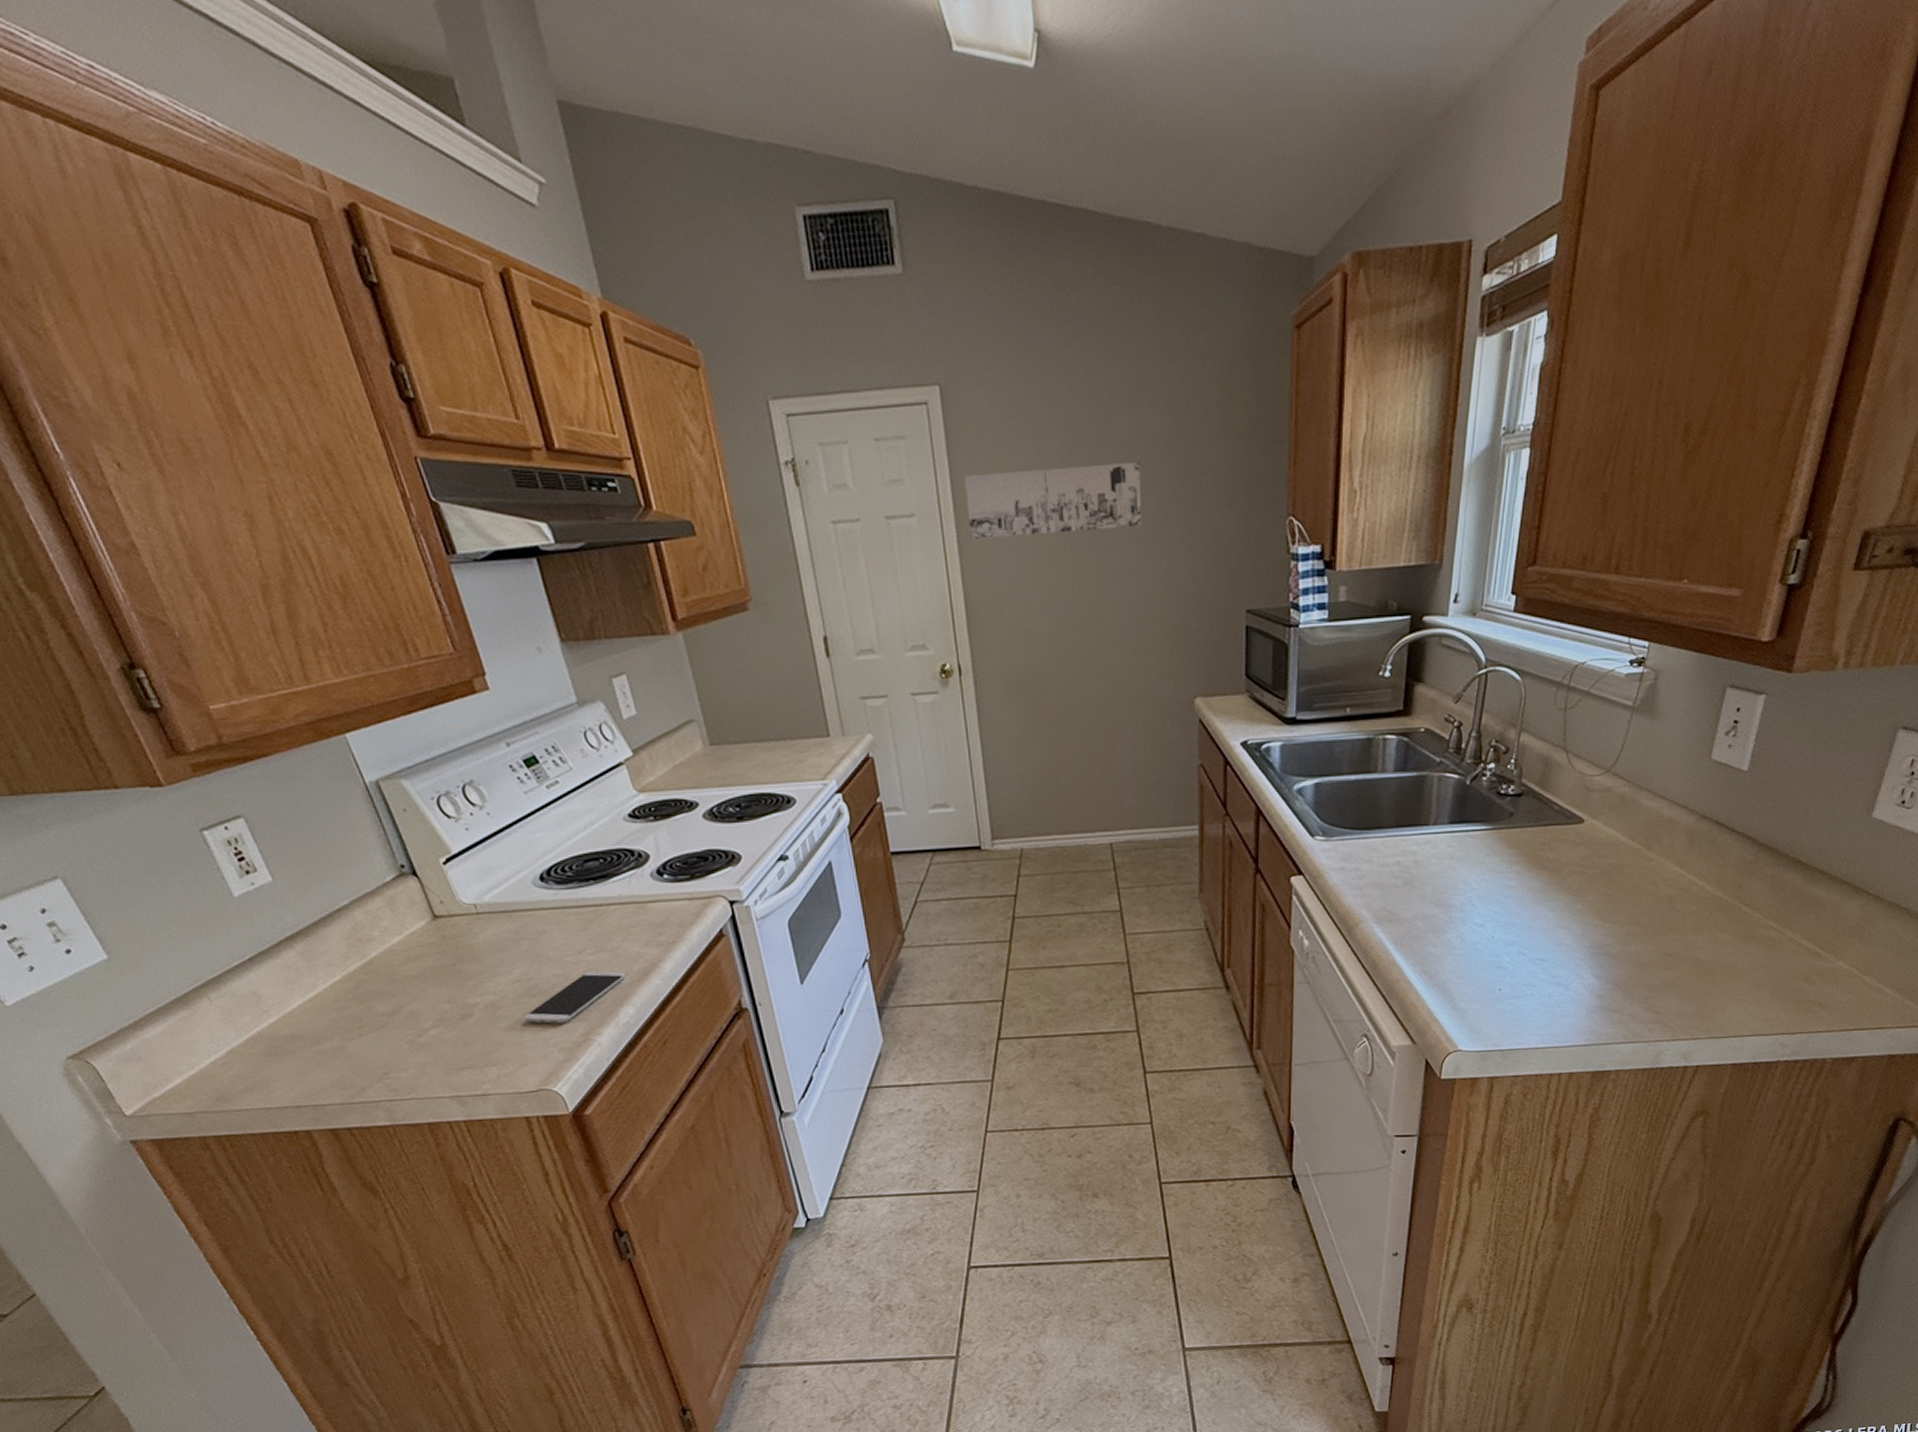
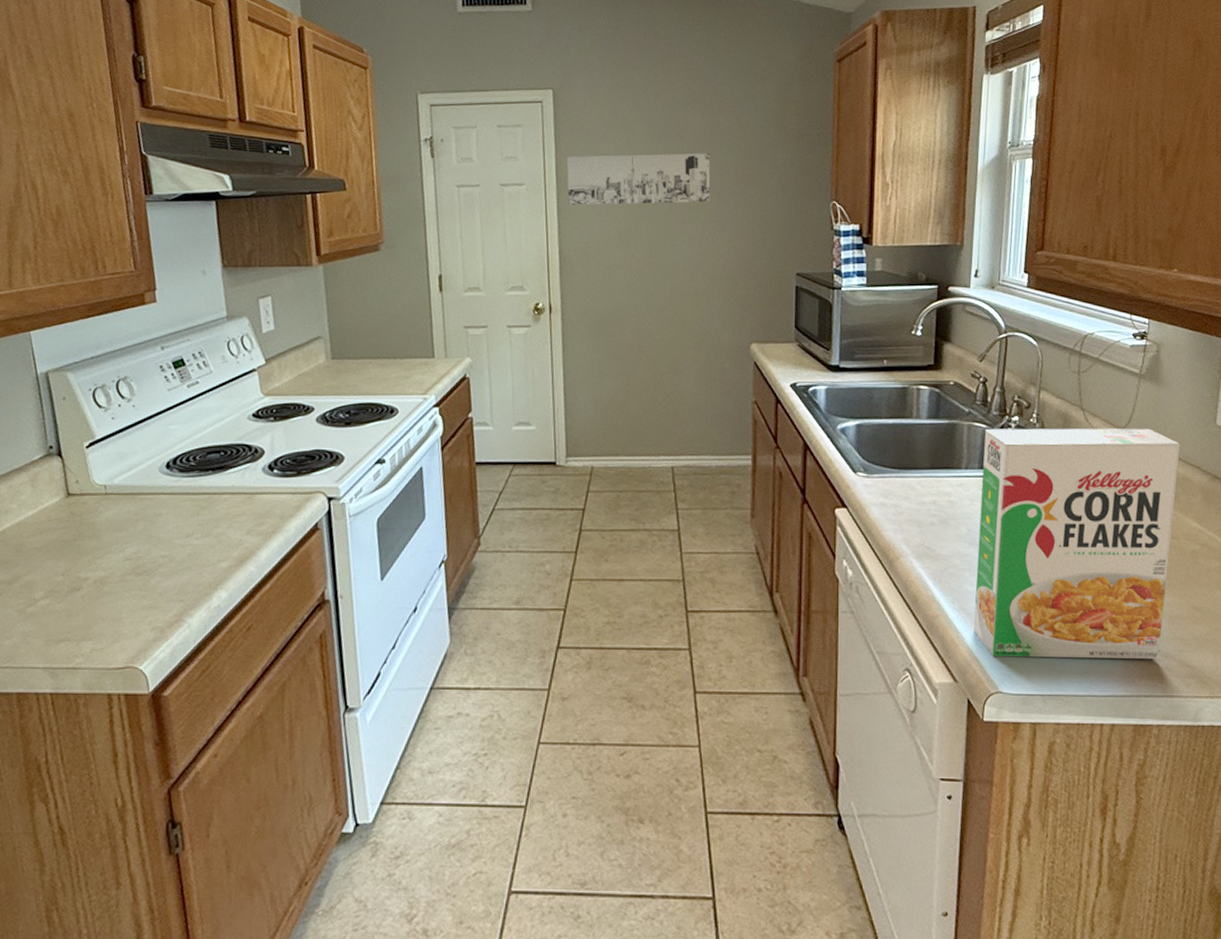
smartphone: present [523,971,625,1024] -> none [126,555,224,603]
cereal box: none [1435,768,1669,1017] -> present [973,428,1180,659]

